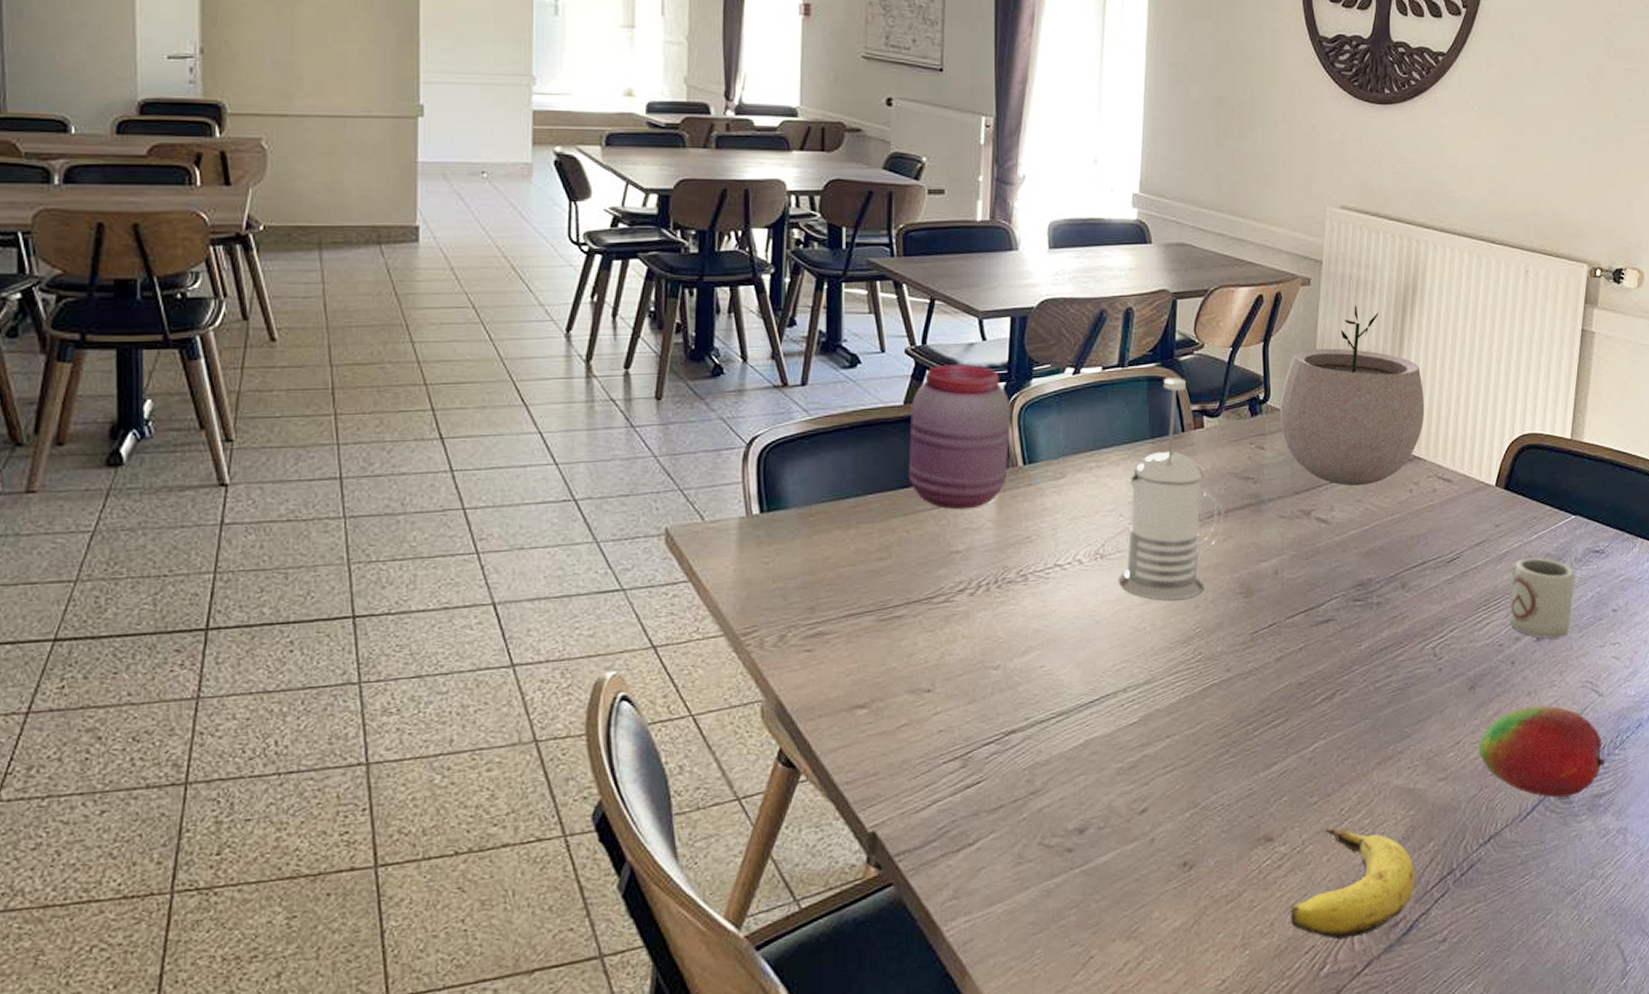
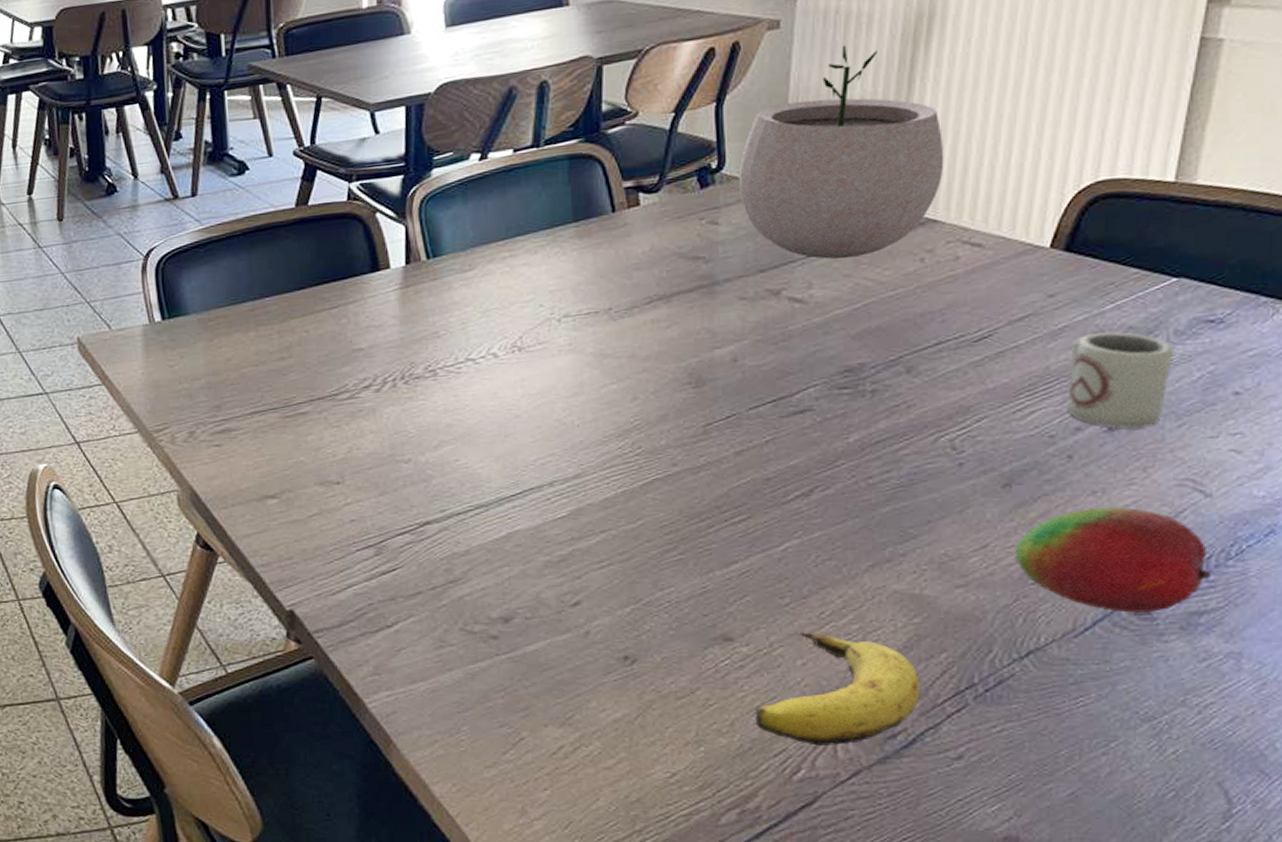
jar: present [908,363,1011,510] -> none [302,159,411,308]
french press: present [1118,378,1225,600] -> none [539,153,668,392]

